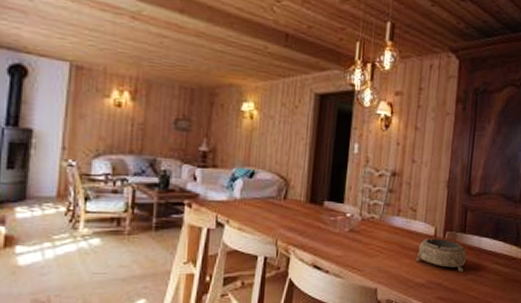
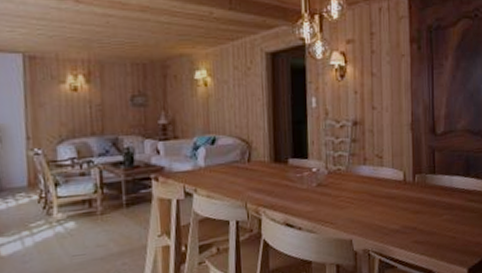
decorative bowl: present [415,238,467,271] -> none [387,182,440,213]

